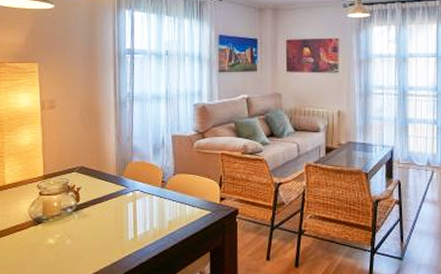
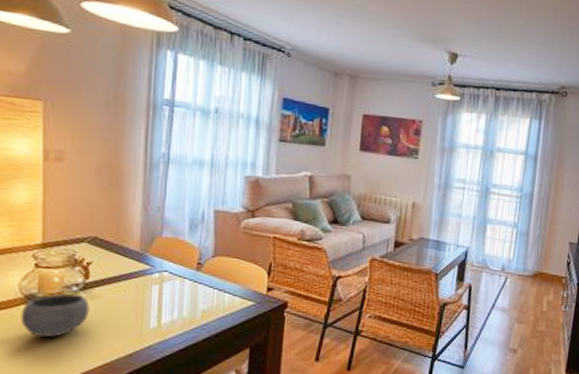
bowl: none [31,216,82,252] -> present [21,294,90,337]

